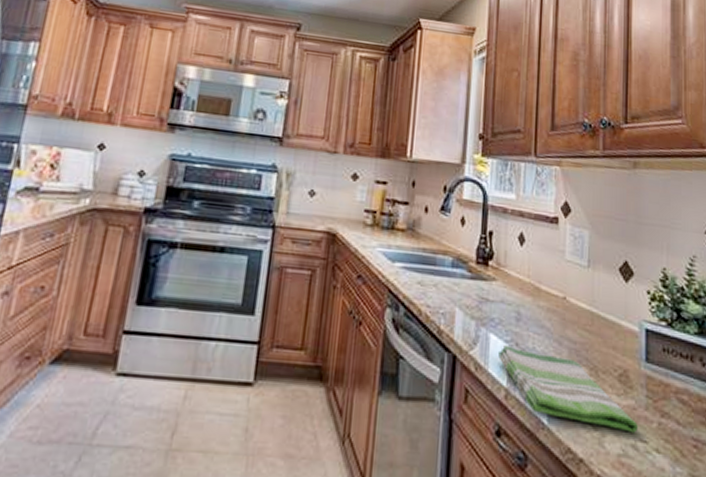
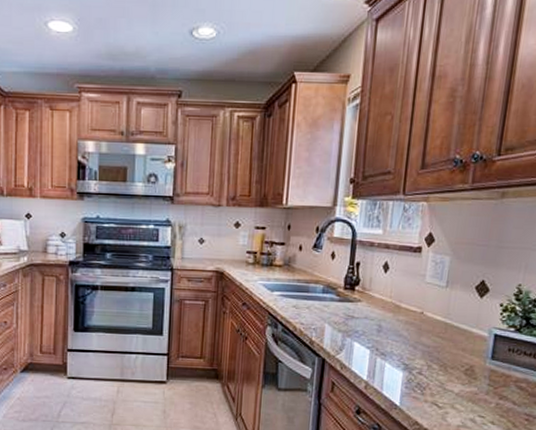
dish towel: present [498,344,638,433] -> none [361,349,478,411]

